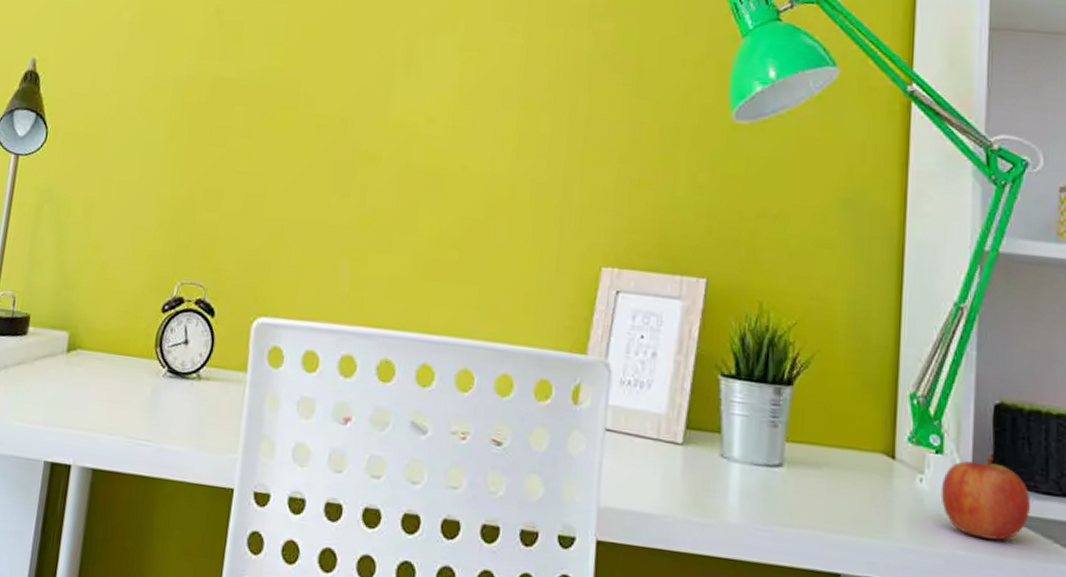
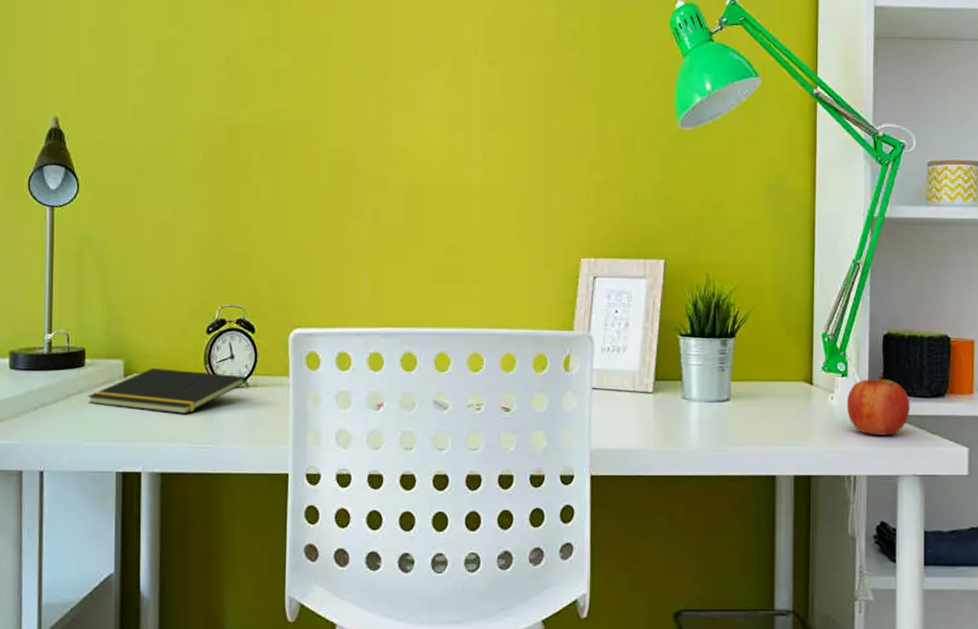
notepad: none [25,344,199,404] -> present [87,367,246,415]

